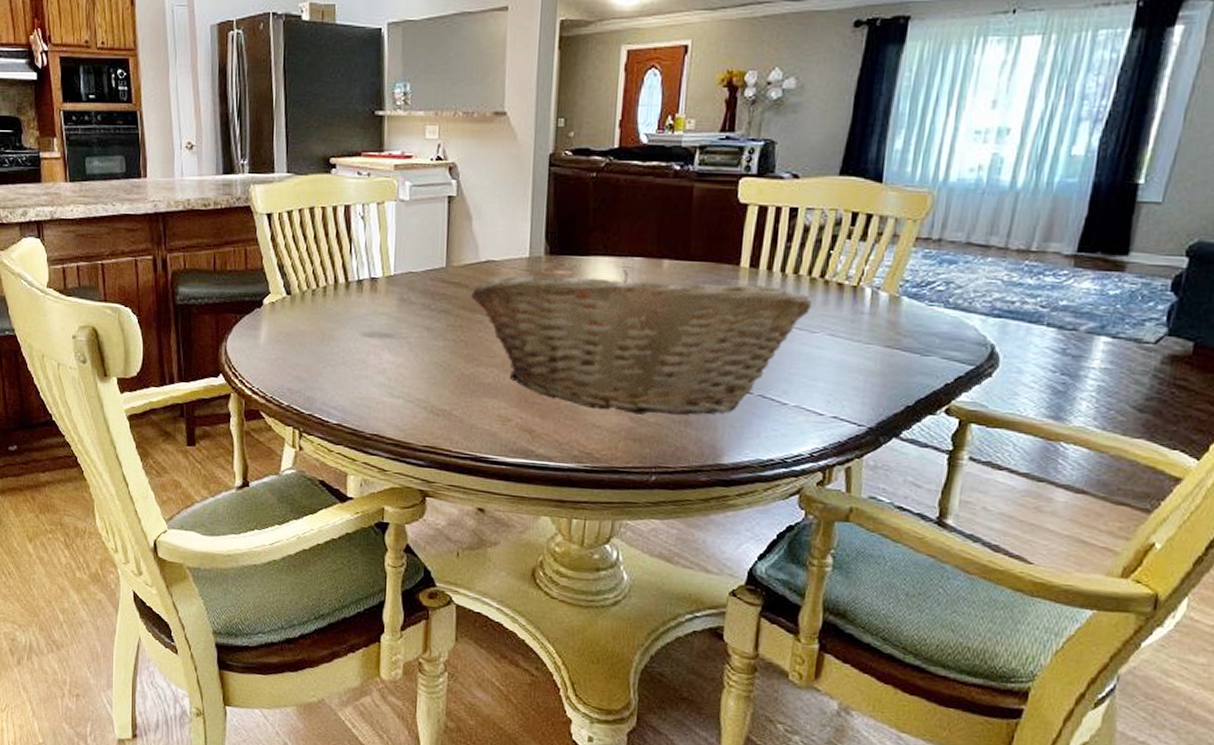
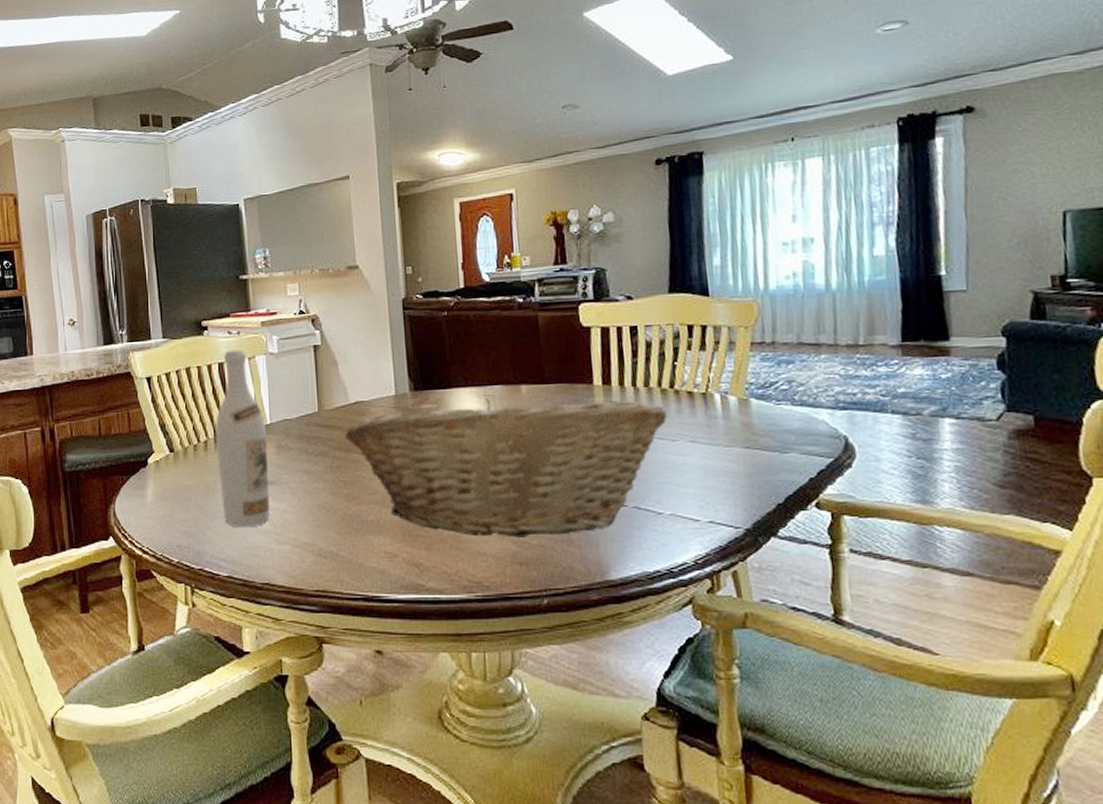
wine bottle: none [335,192,390,378] -> present [215,349,271,528]

